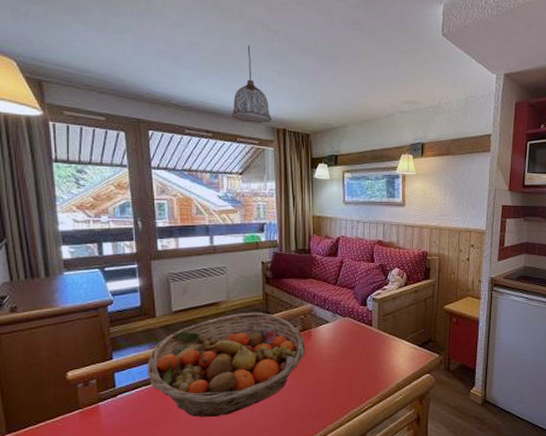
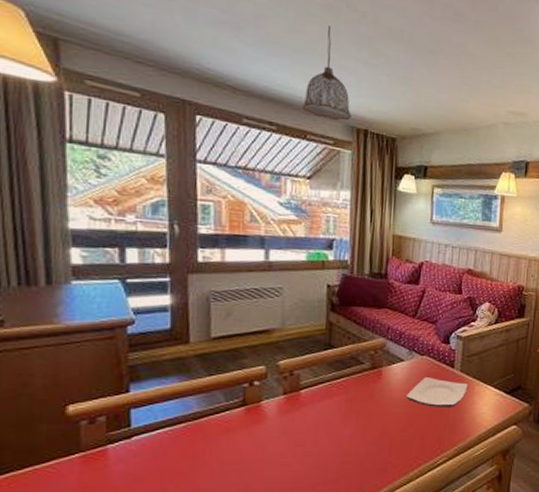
fruit basket: present [147,312,306,417] -> none [174,343,374,467]
plate: none [334,335,385,361] -> present [406,377,468,407]

